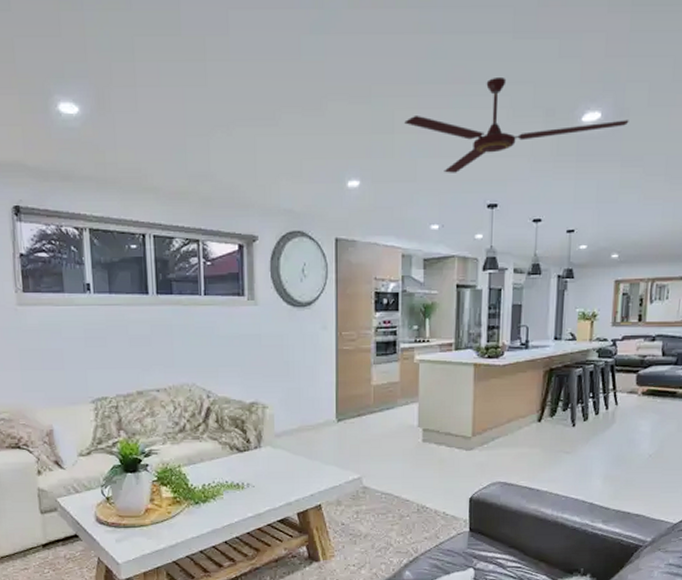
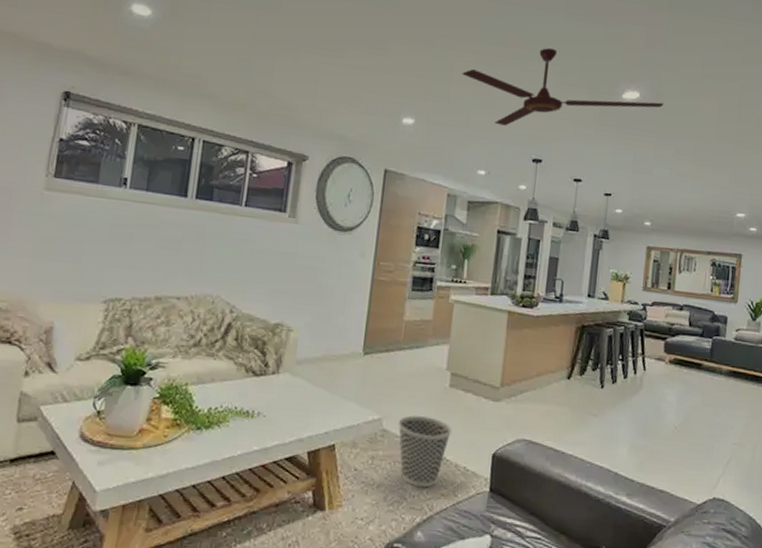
wastebasket: none [377,471,429,534] -> present [398,415,453,488]

